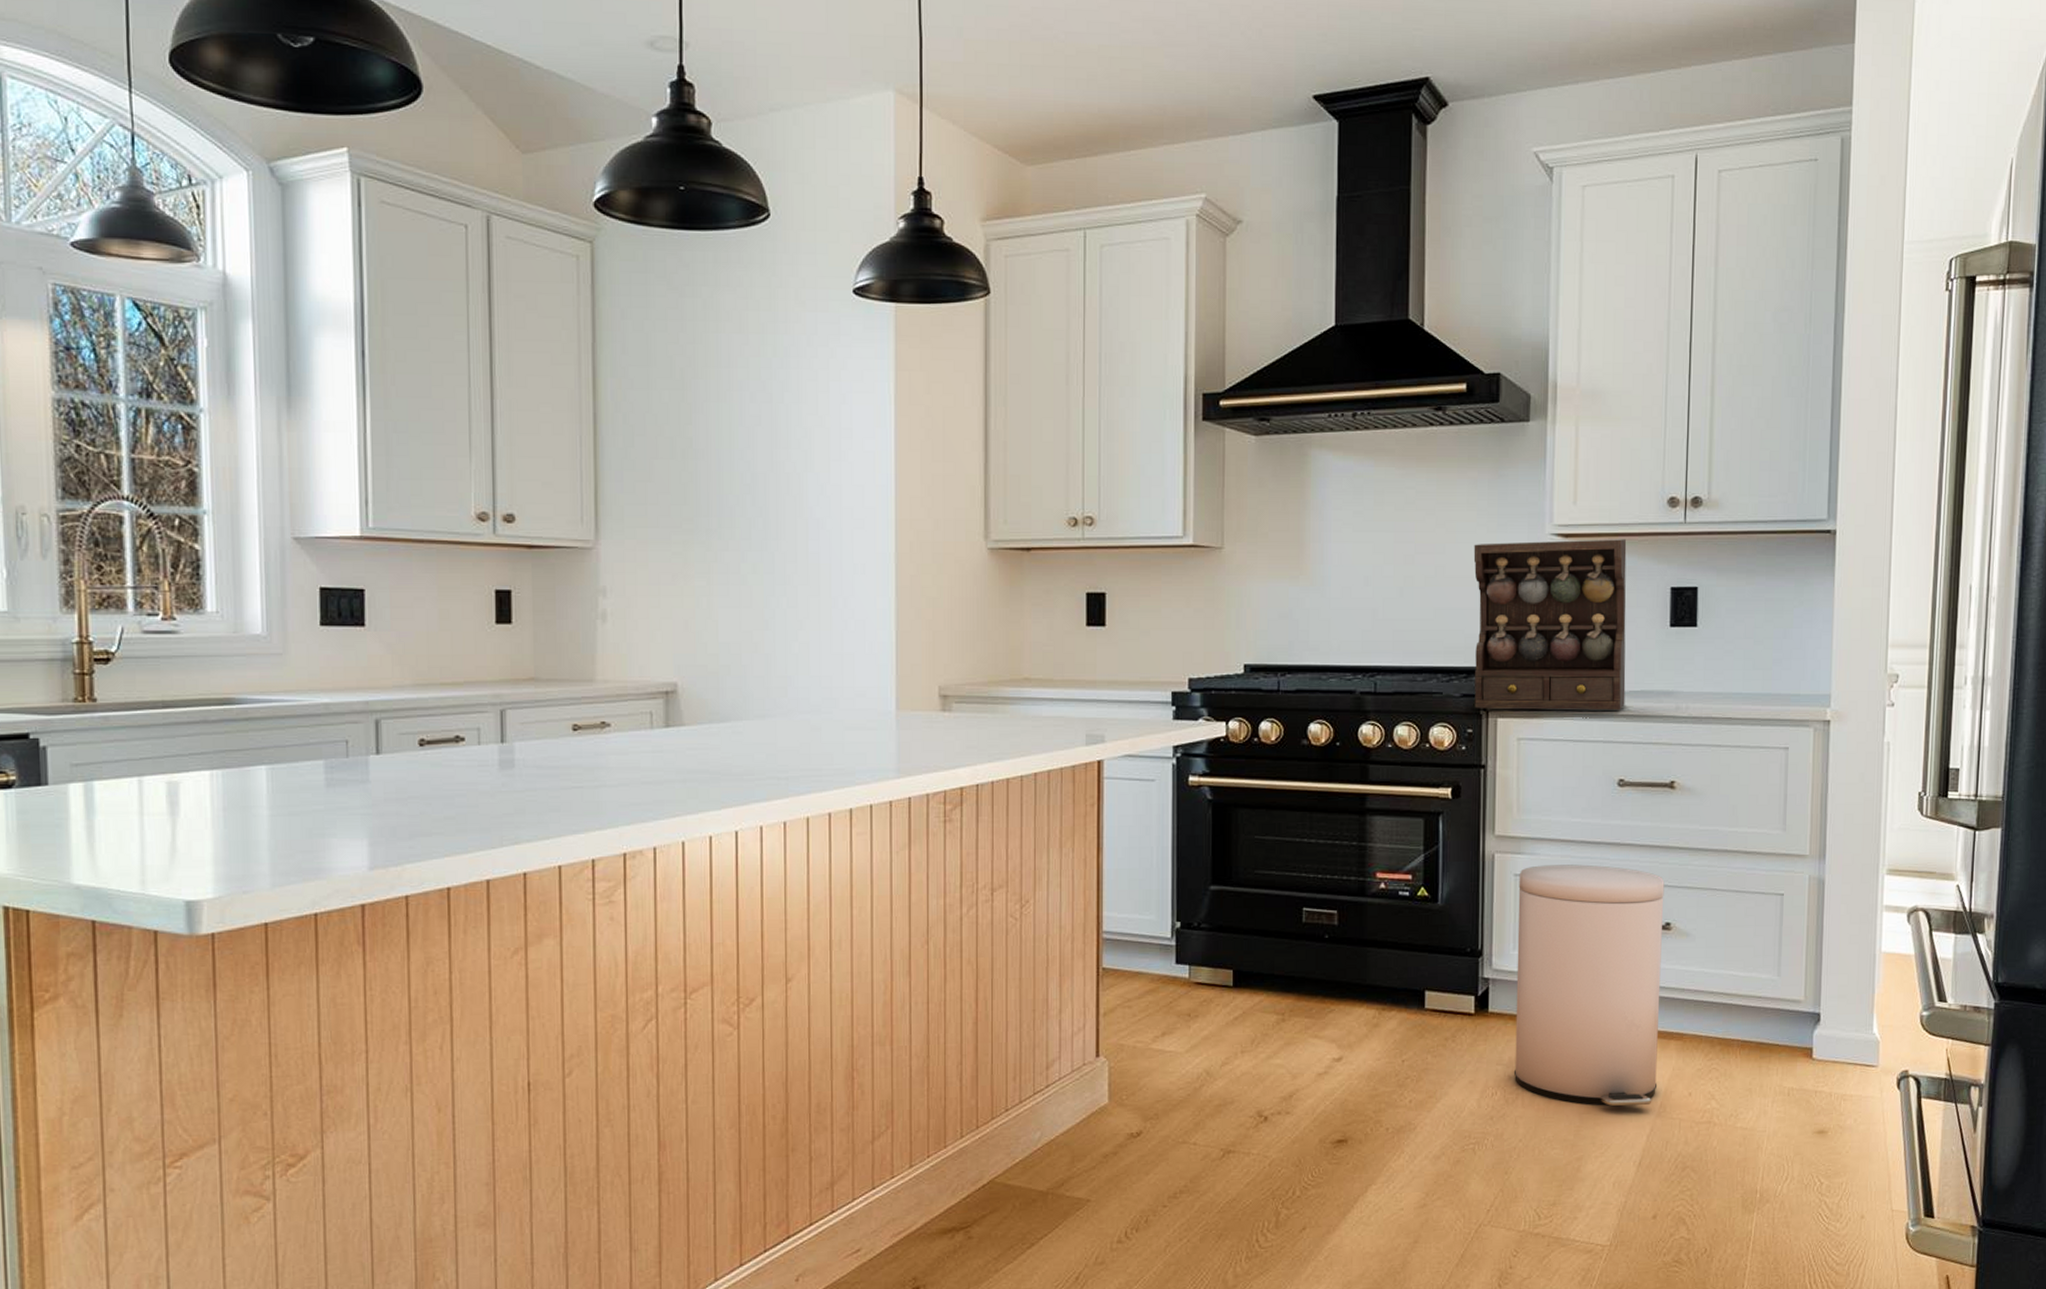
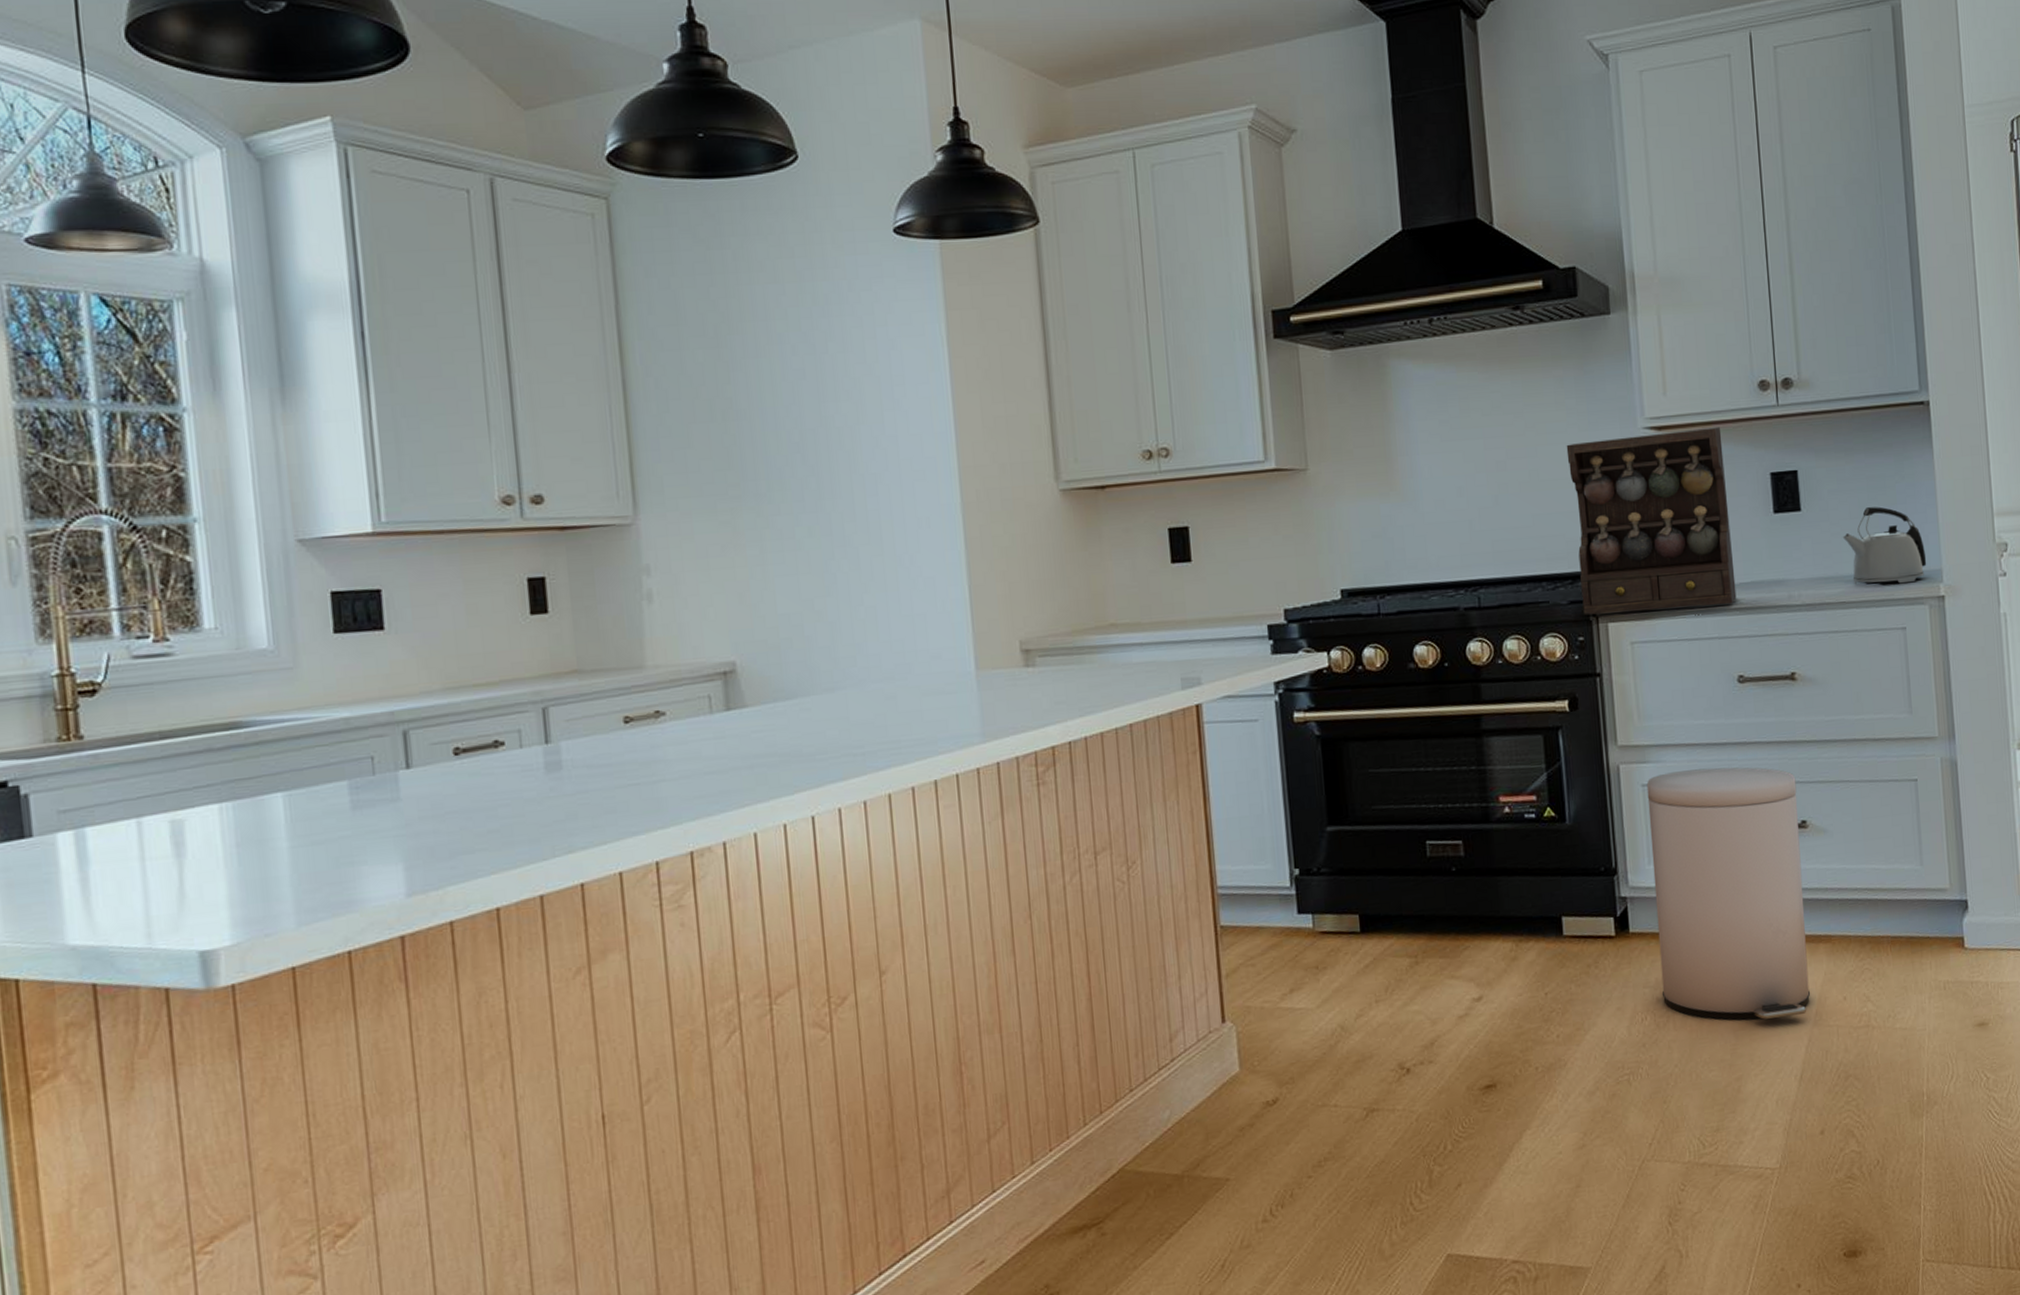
kettle: none [1735,629,1816,705] -> present [1842,506,1927,584]

